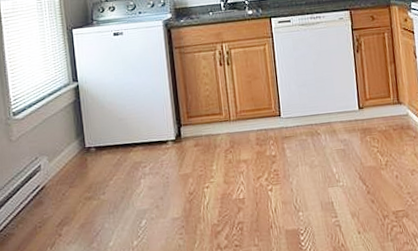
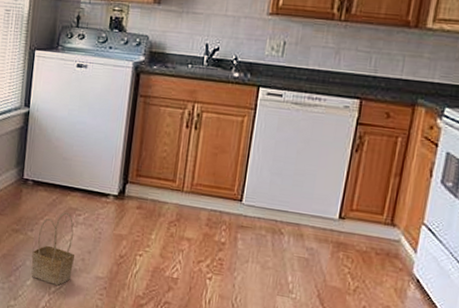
basket: none [108,167,150,239] -> present [31,212,75,286]

